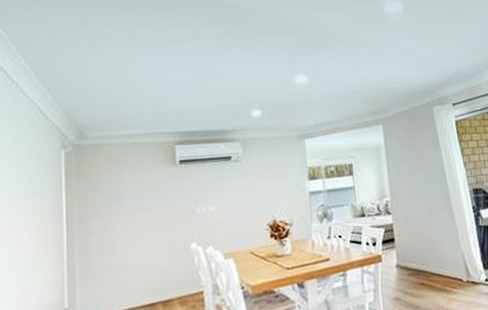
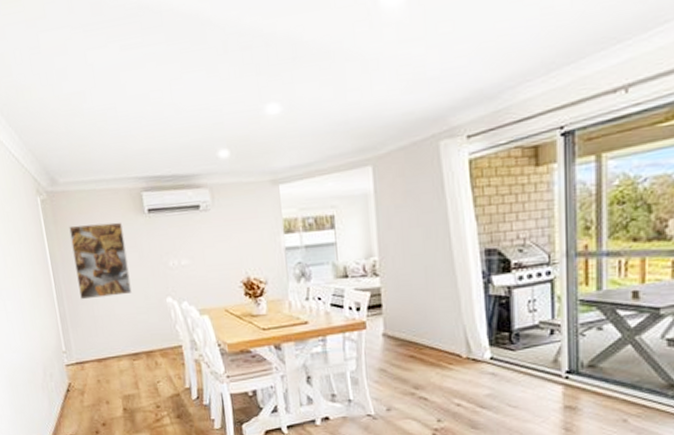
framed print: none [93,172,154,251] -> present [69,222,132,300]

